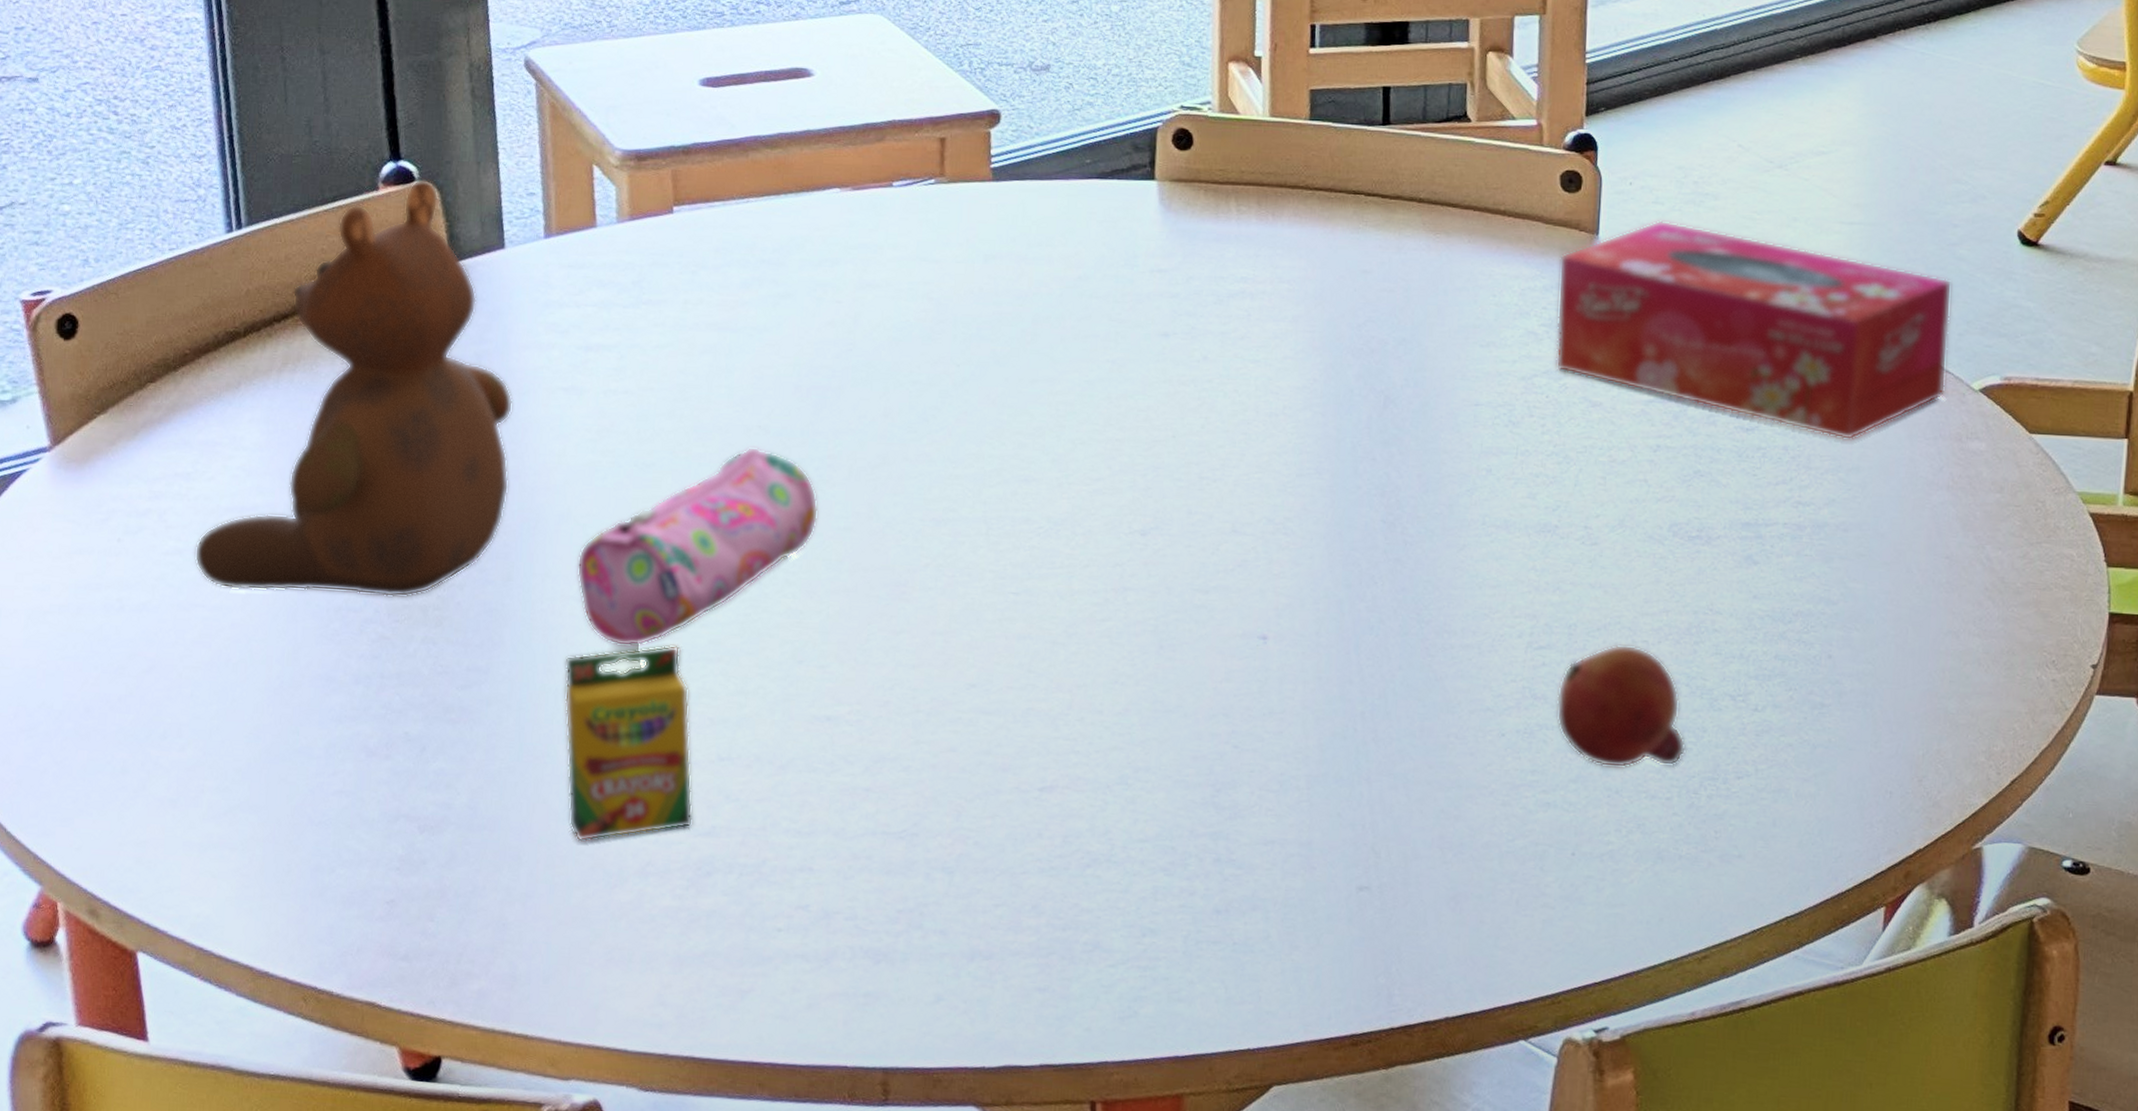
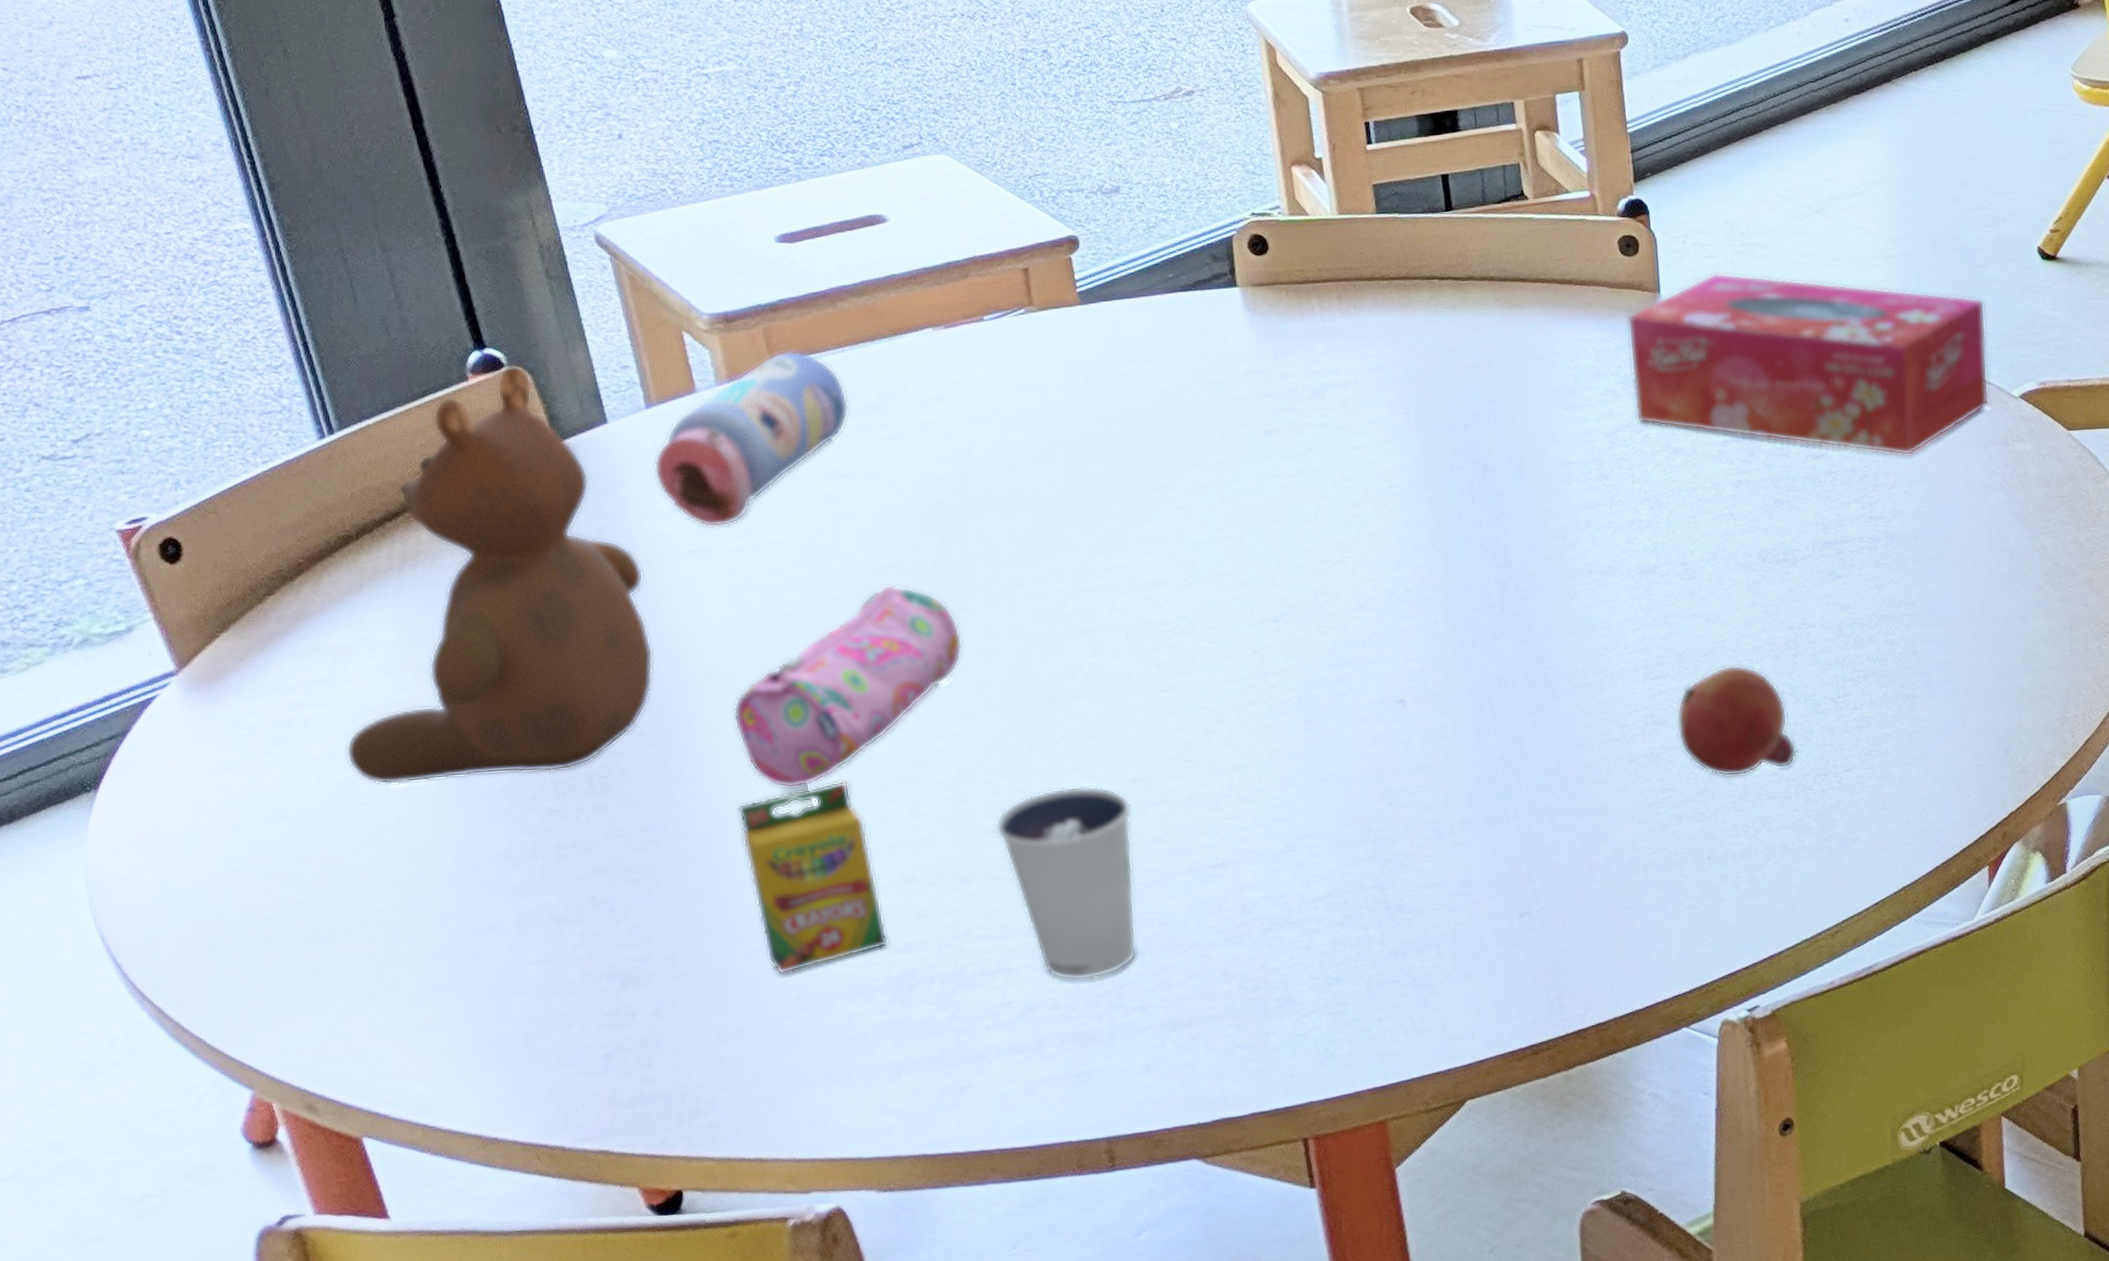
water bottle: none [542,195,744,367] -> present [654,350,849,528]
dixie cup: none [821,682,964,893] -> present [995,785,1137,981]

